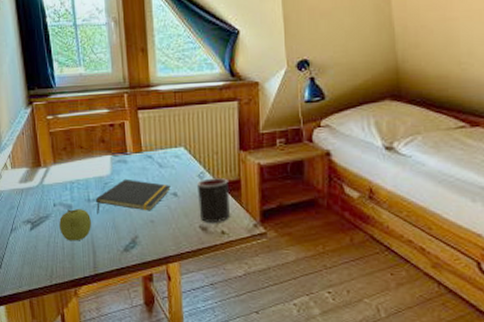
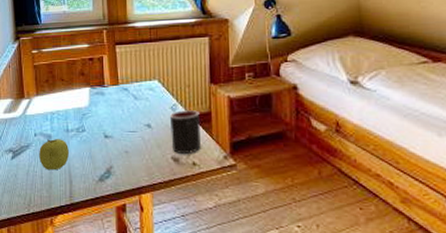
notepad: present [95,178,171,214] -> none [73,110,145,144]

